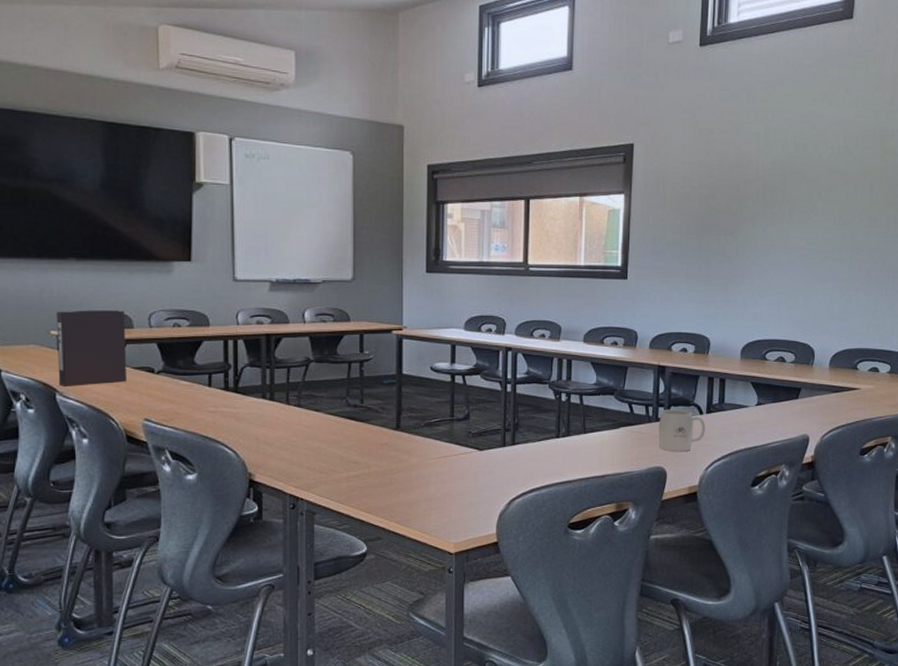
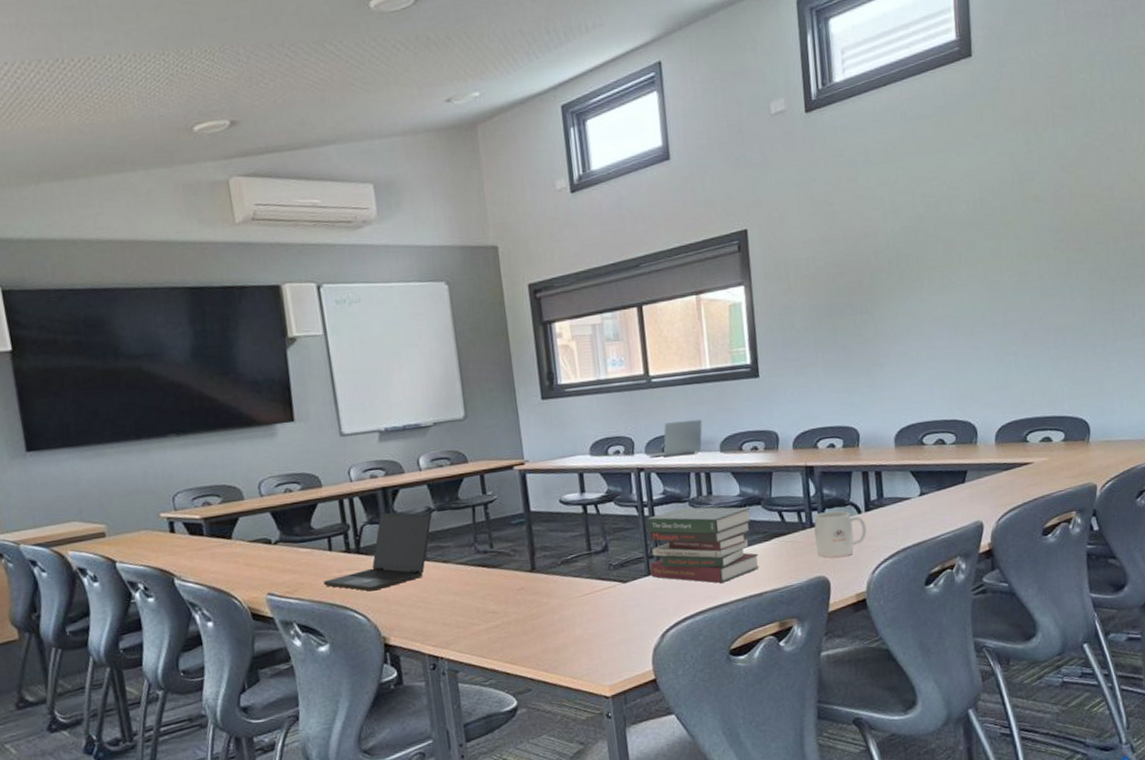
binder: present [56,310,127,388] -> none [163,482,244,571]
laptop: none [199,357,309,429] -> present [324,512,432,592]
books: none [505,388,605,462] -> present [647,507,759,584]
laptop: none [515,309,570,340] -> present [646,419,702,457]

